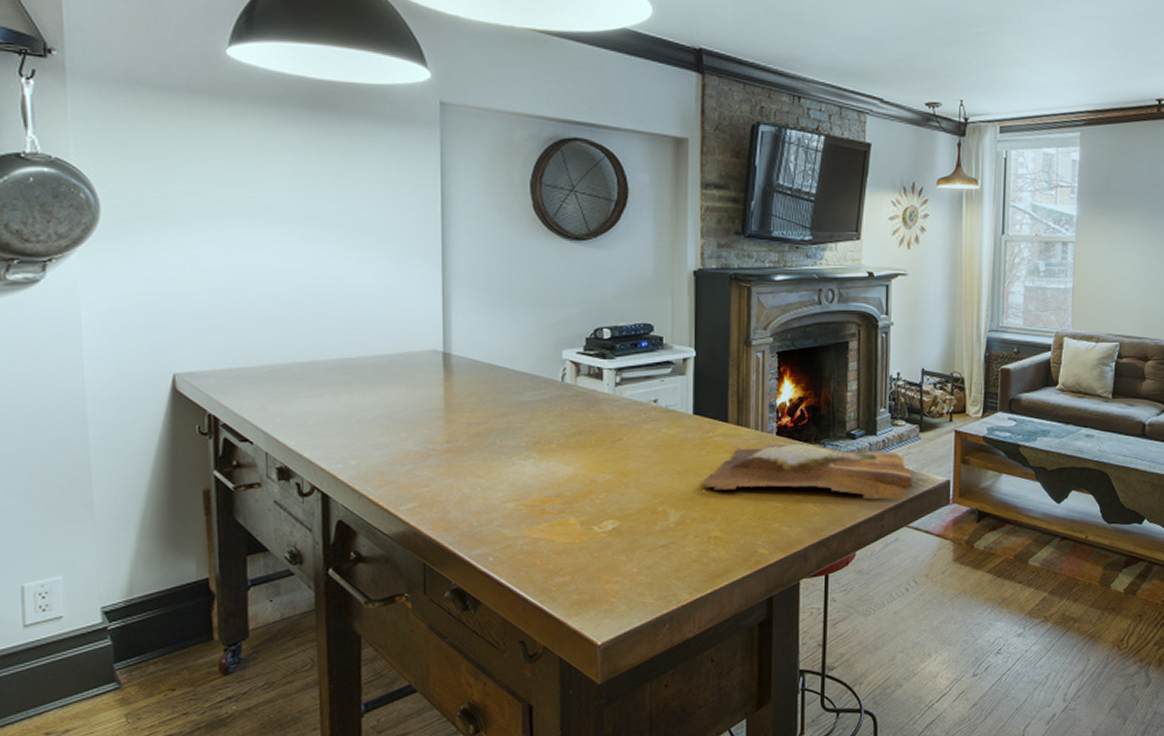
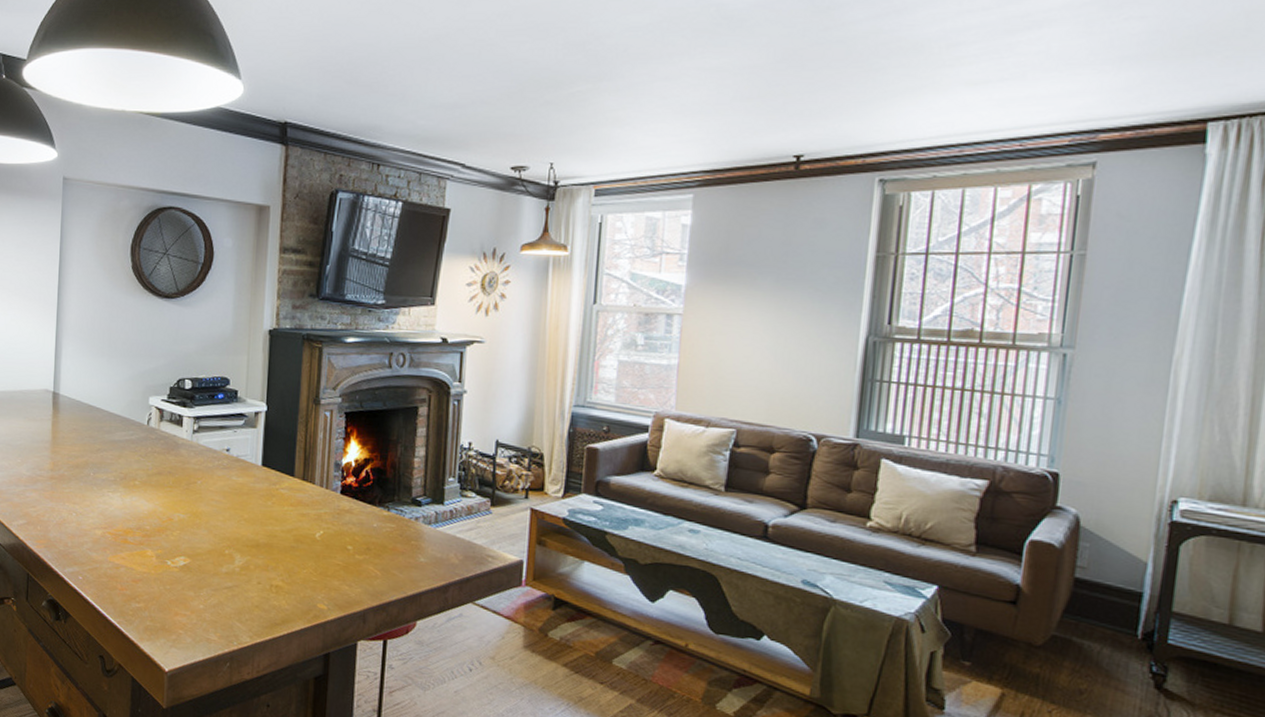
cutting board: present [700,443,913,500] -> none [265,502,482,575]

